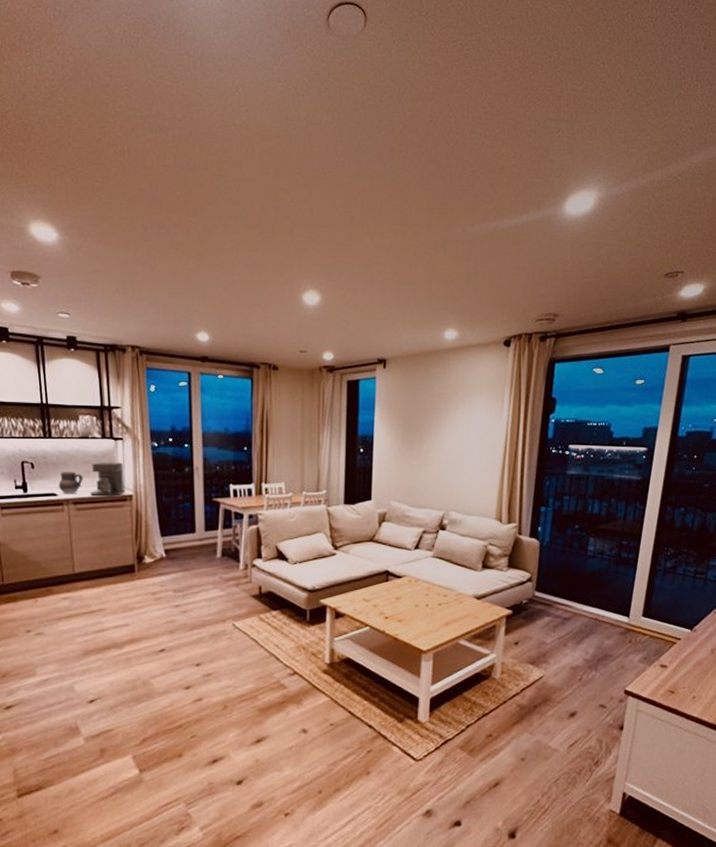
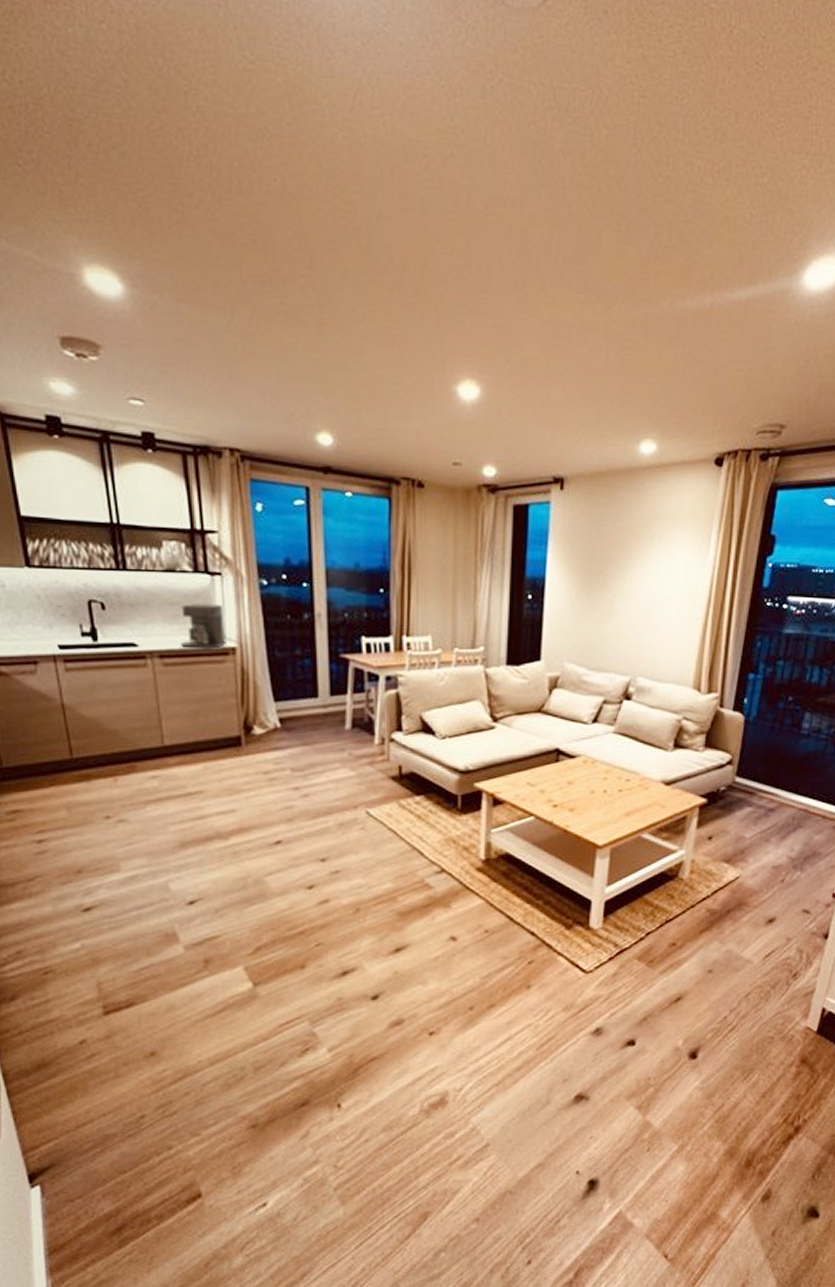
ceramic jug: present [59,472,83,494] -> none [139,615,171,645]

